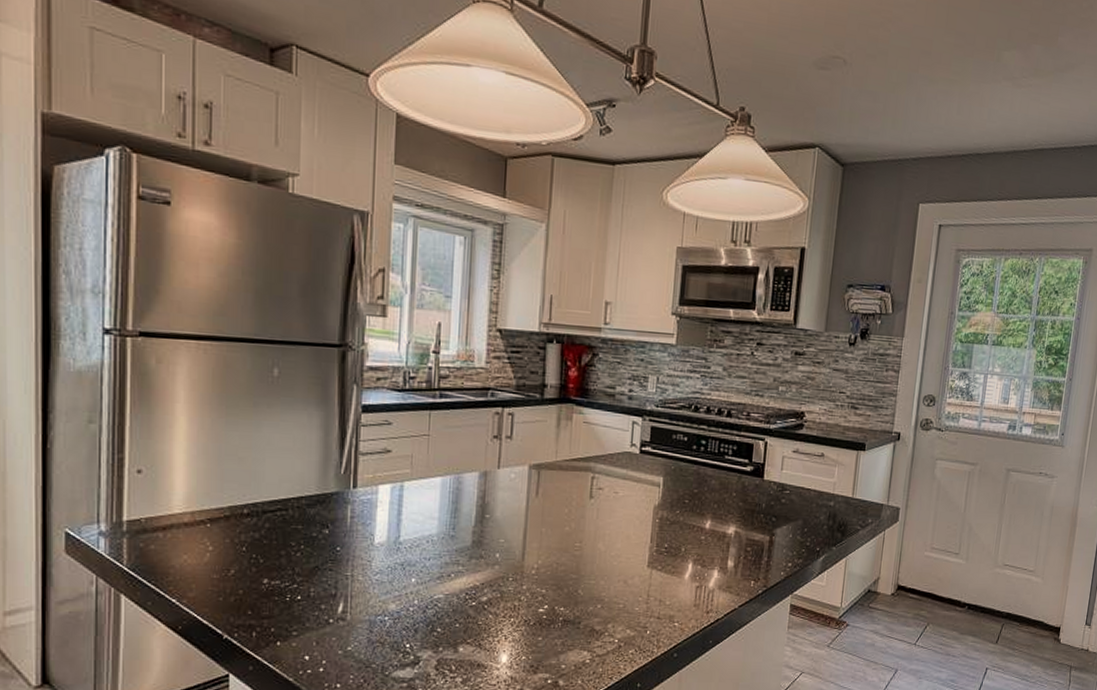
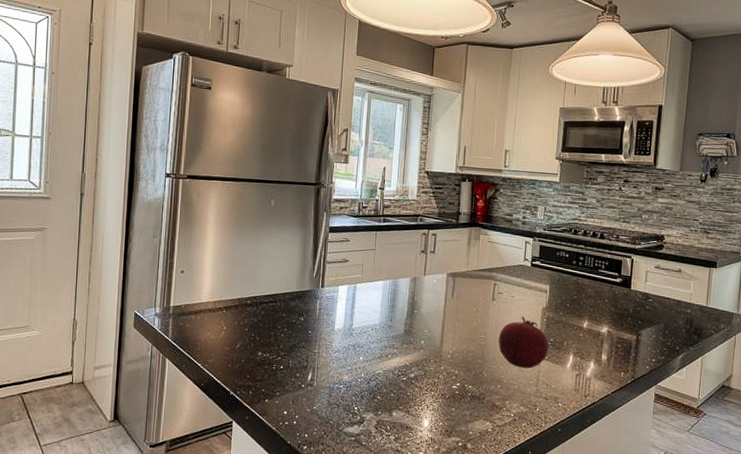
fruit: none [597,516,662,582] -> present [498,315,549,369]

